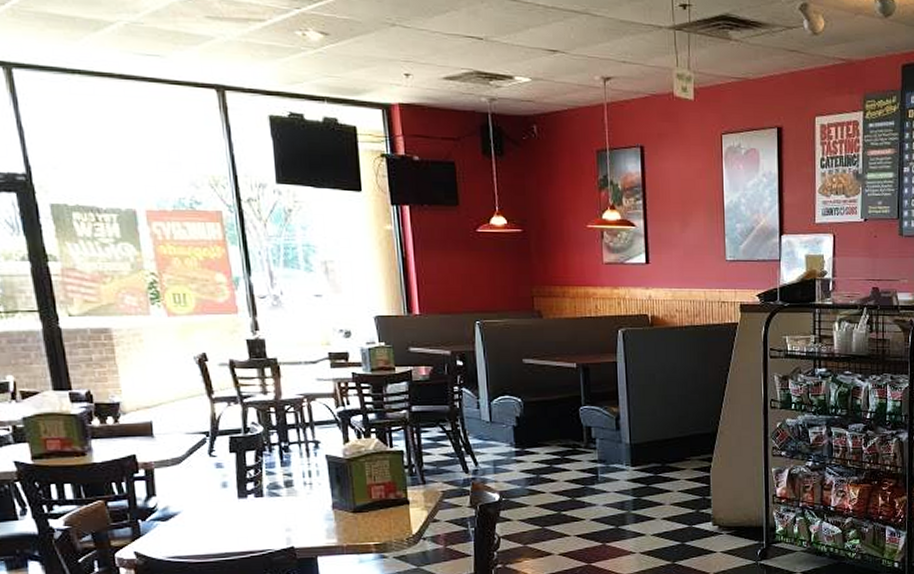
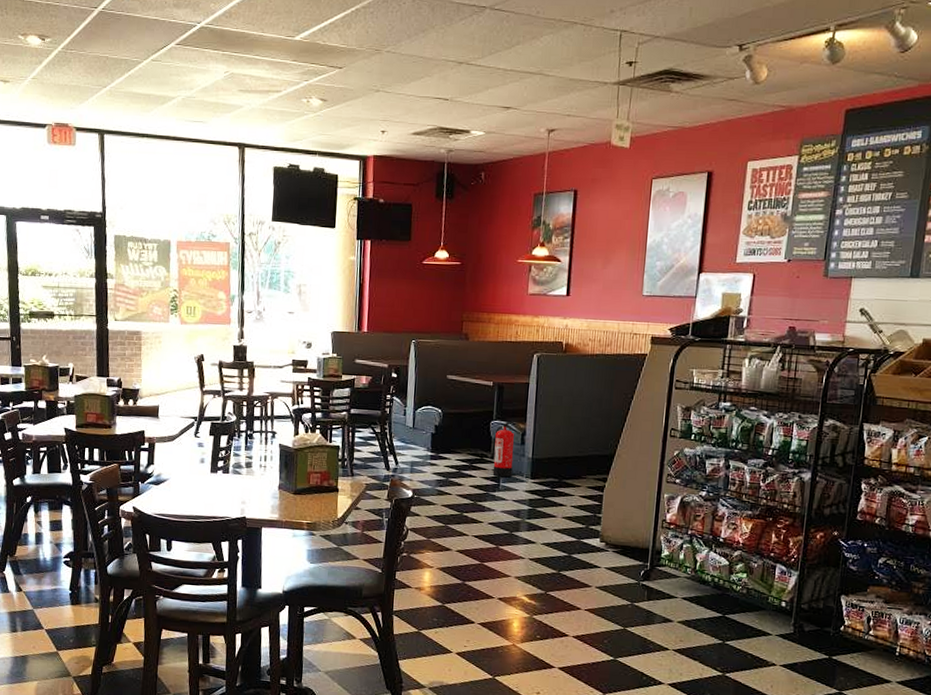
fire extinguisher: none [585,406,610,468] -> present [492,422,514,477]

